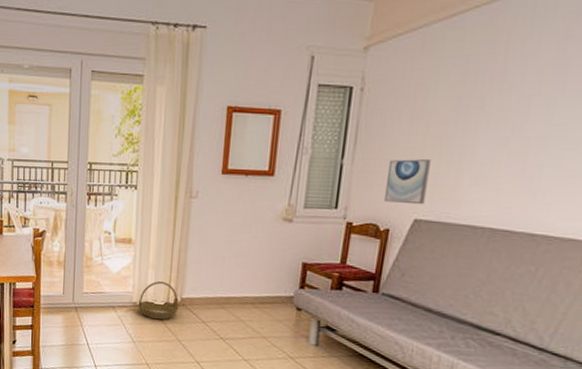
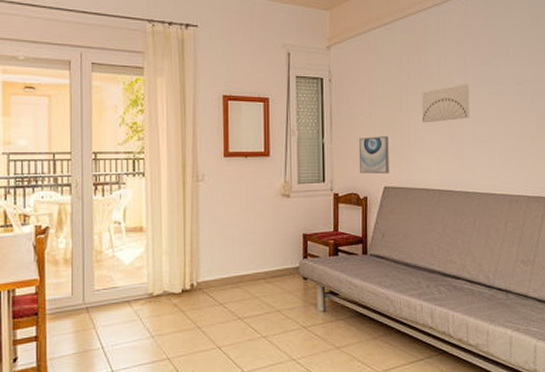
basket: present [138,281,179,320] -> none [154,267,195,309]
wall art: none [484,94,568,145] -> present [422,84,470,123]

